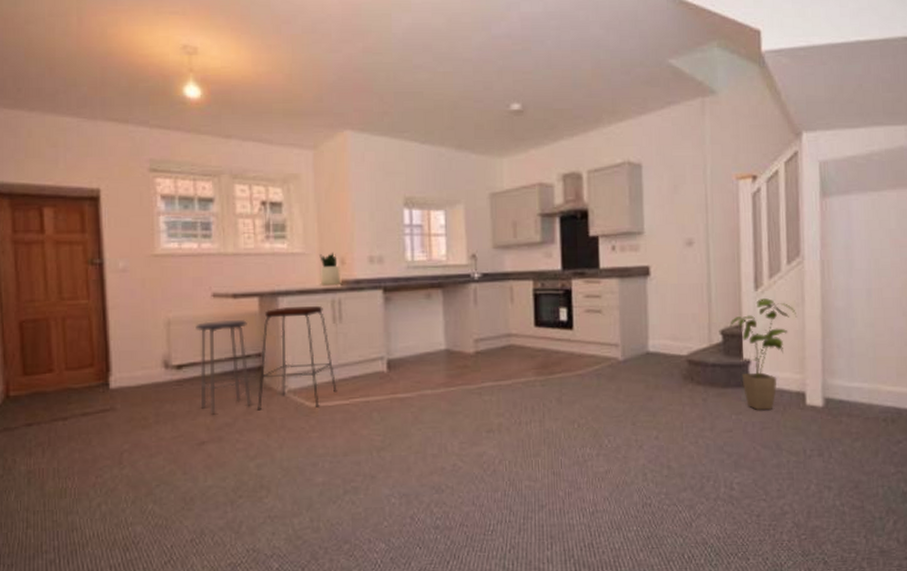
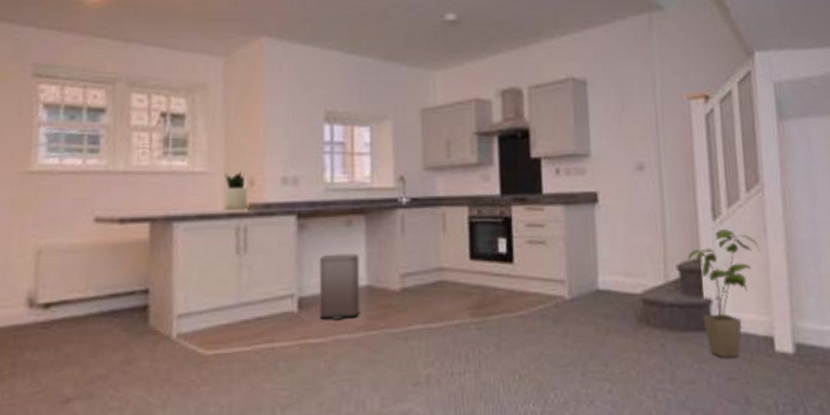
bar stool: present [195,319,252,415] -> none [70,248,134,365]
bar stool: present [257,305,337,411] -> none [139,233,237,360]
pedal bin: none [404,322,440,379] -> present [319,253,360,320]

